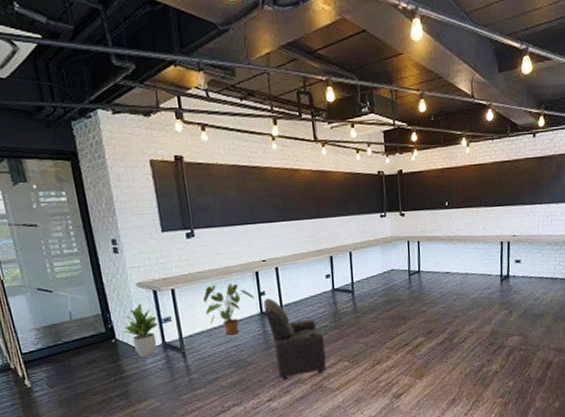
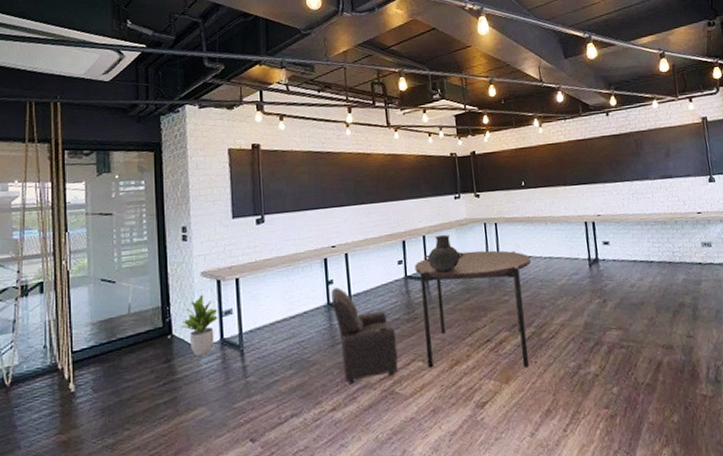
house plant: present [203,283,255,335] -> none [268,271,322,330]
dining table: none [341,266,448,367] -> present [414,250,531,368]
ceramic pot: none [350,251,388,285] -> present [423,234,464,272]

